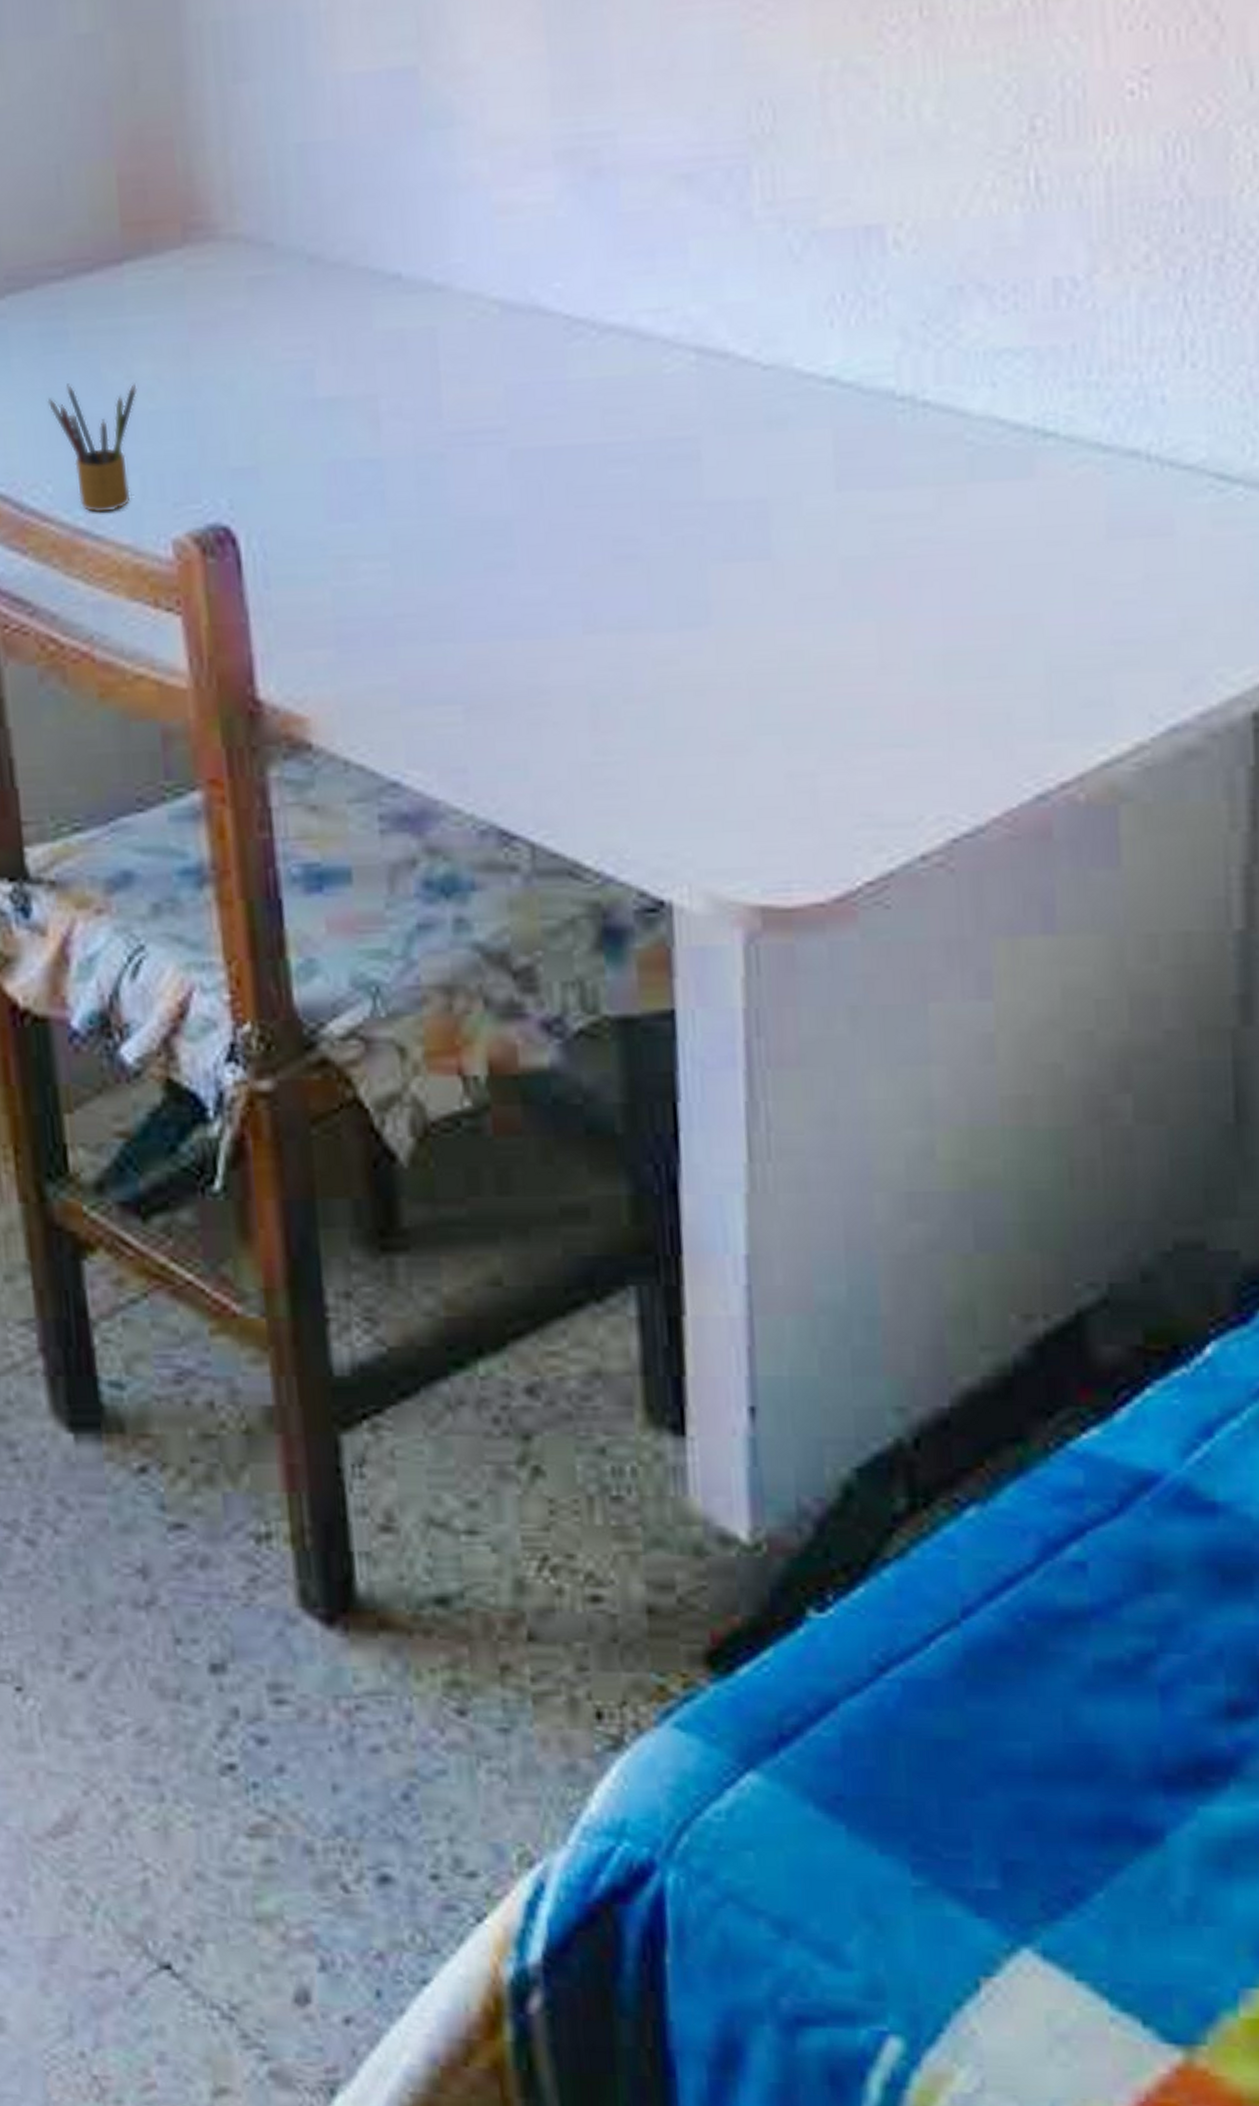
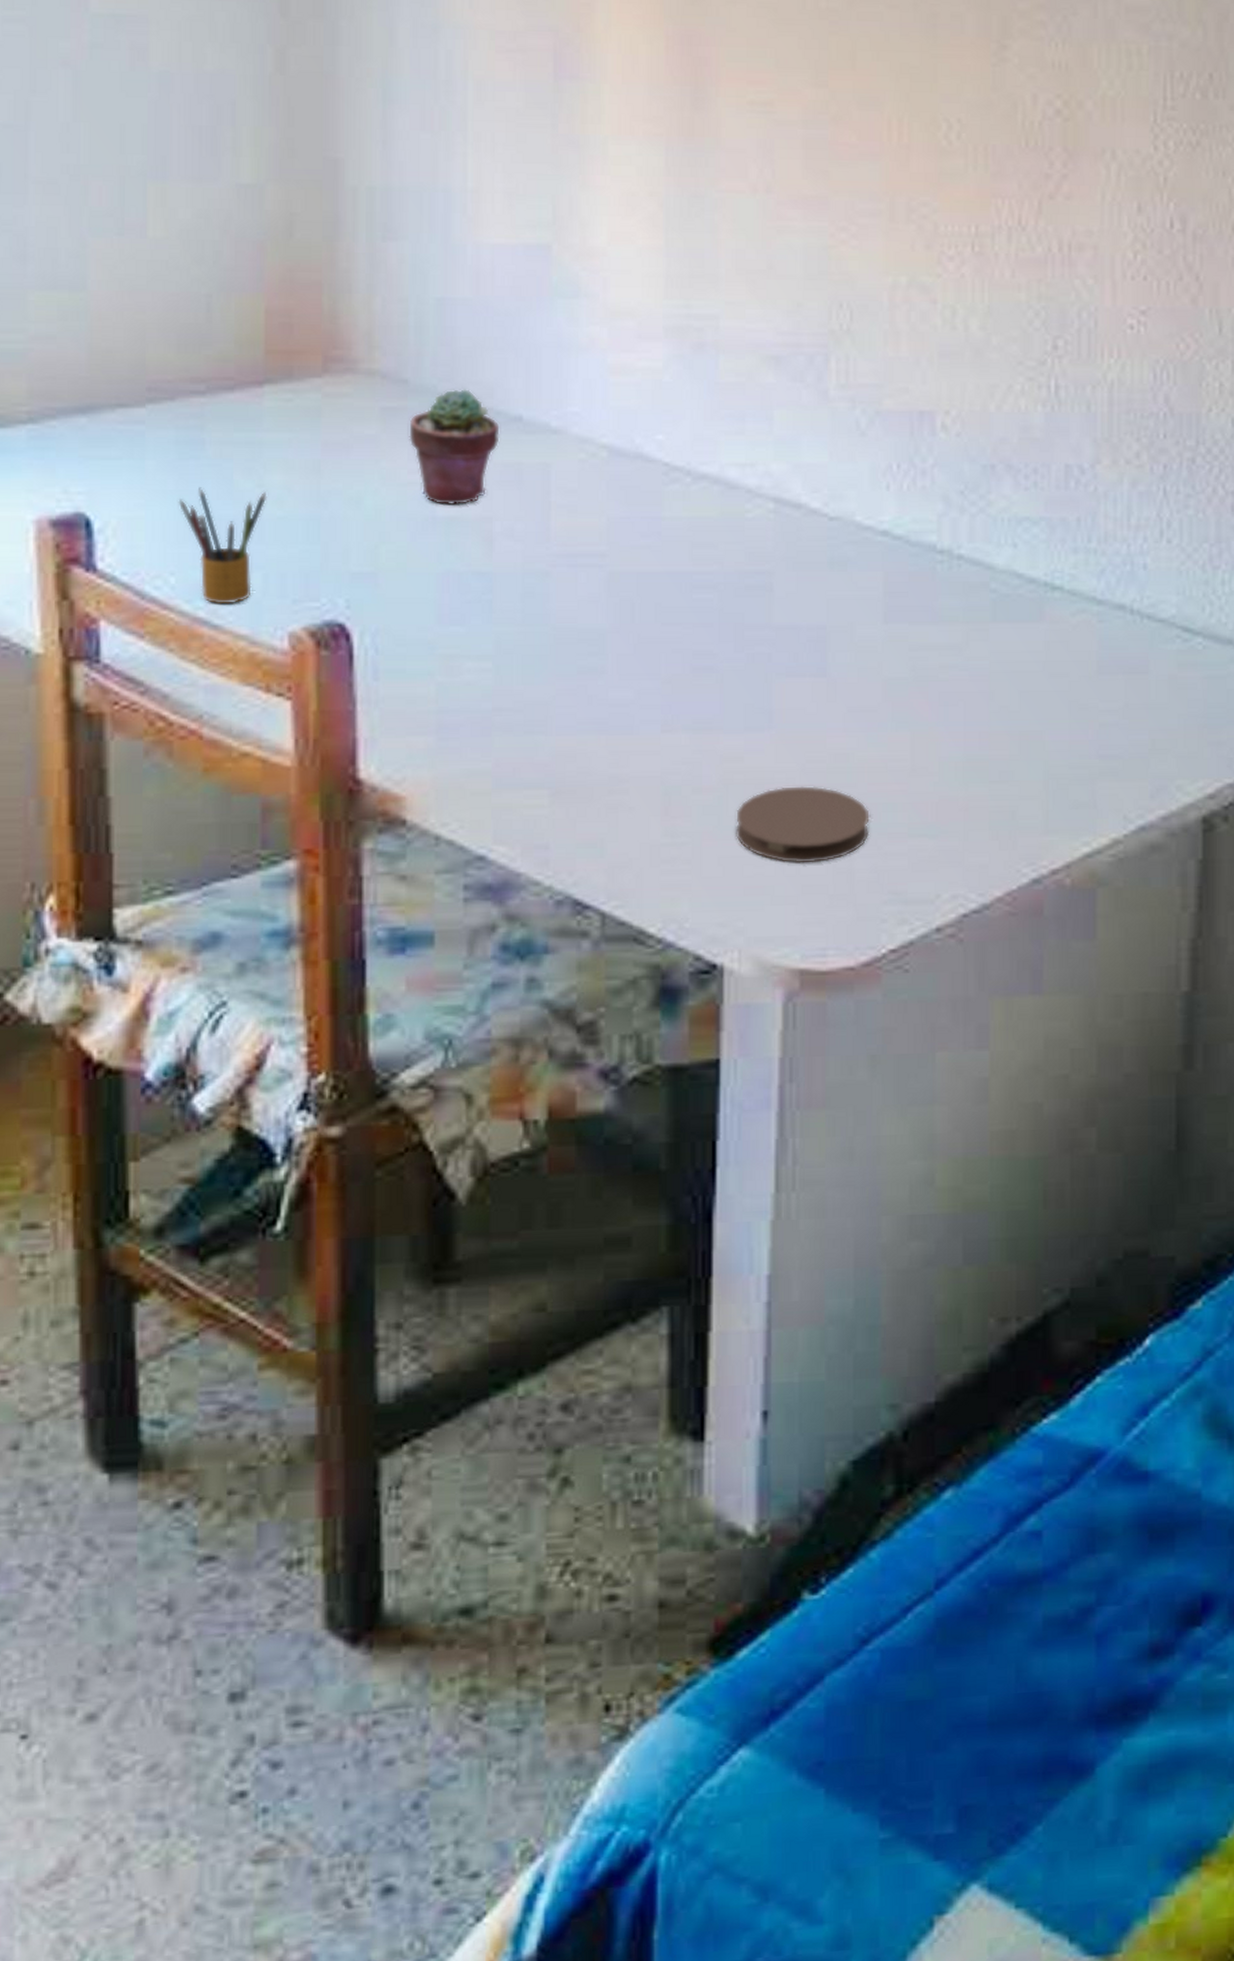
potted succulent: none [279,247,379,384] -> present [409,389,500,504]
coaster: none [675,690,834,783] -> present [736,786,870,863]

